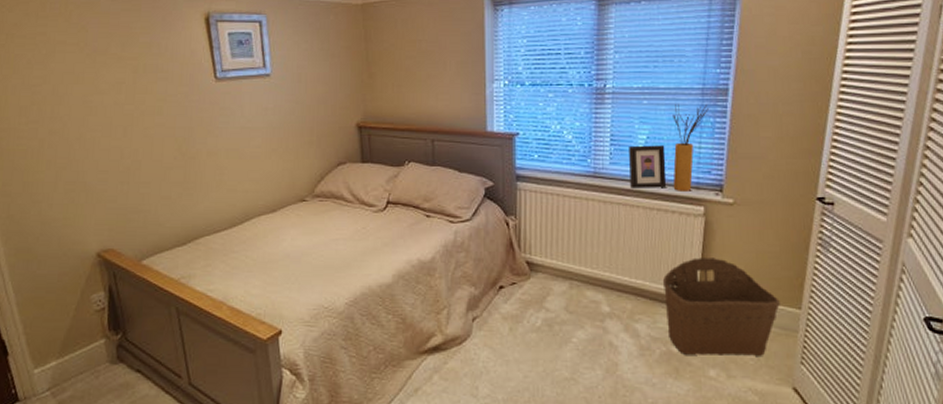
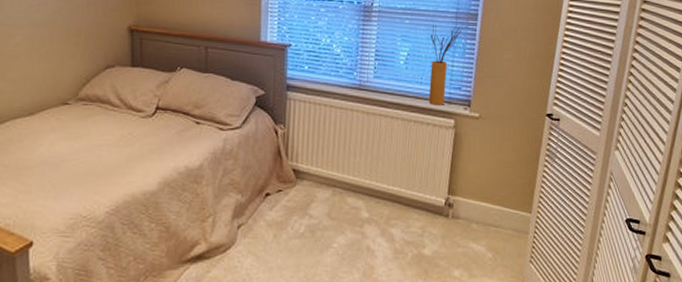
picture frame: present [629,145,667,188] -> none [391,61,423,102]
wicker basket: present [662,257,780,356] -> none [416,166,515,257]

